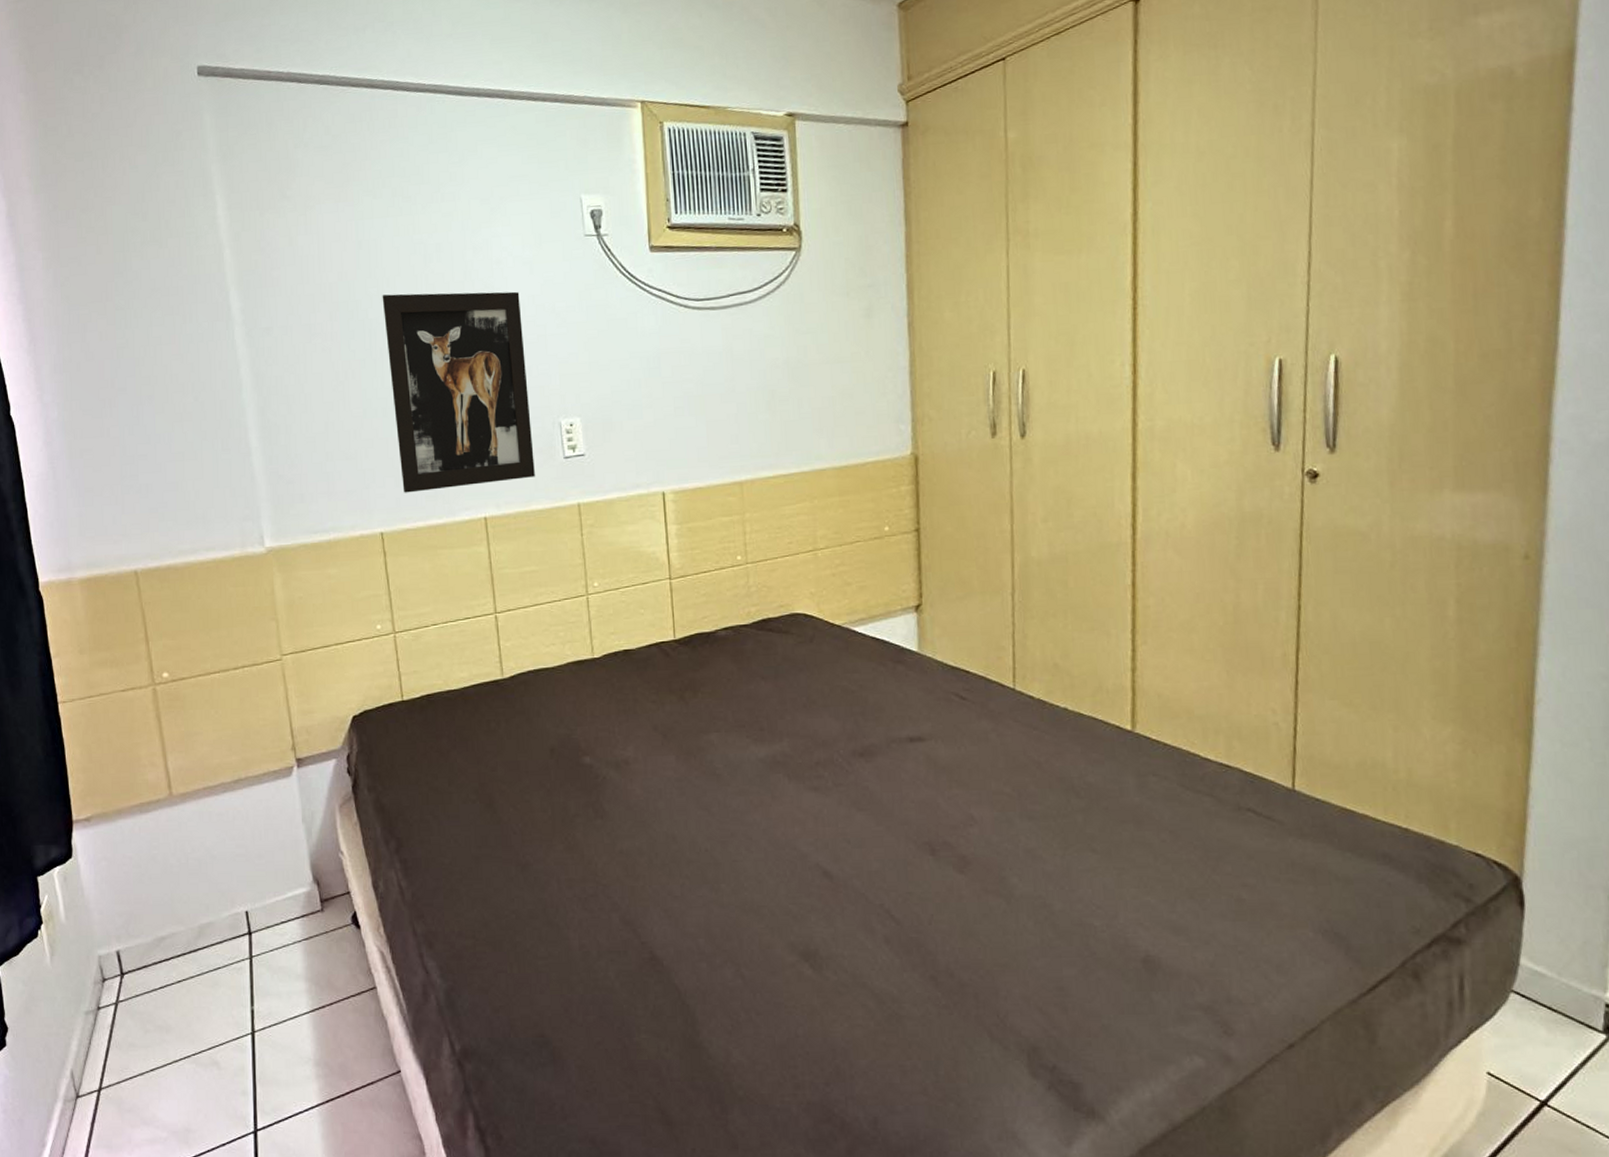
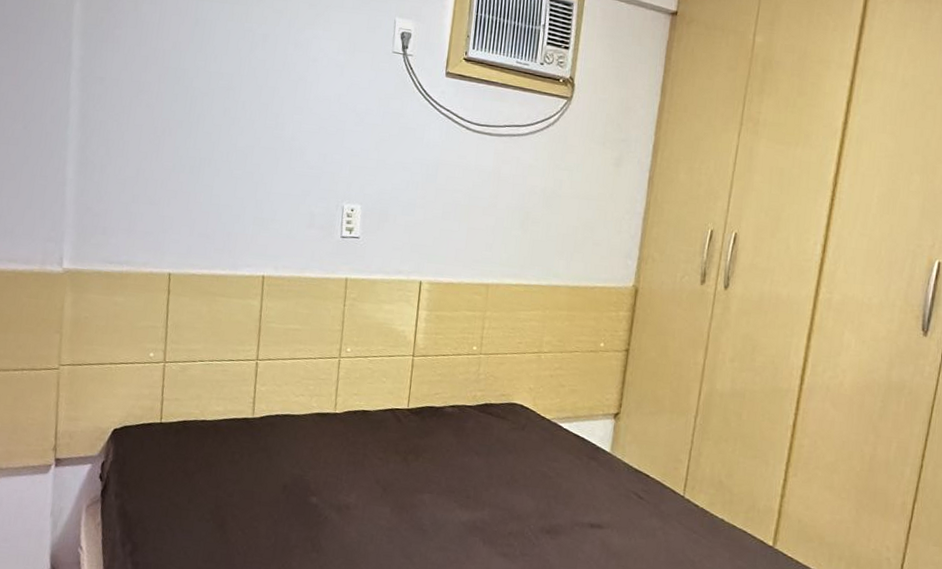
wall art: present [382,291,535,493] -> none [195,69,328,249]

